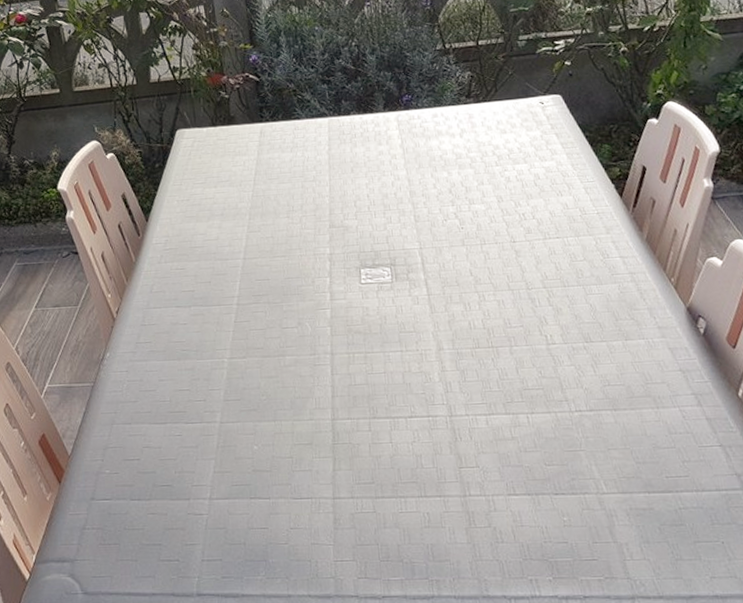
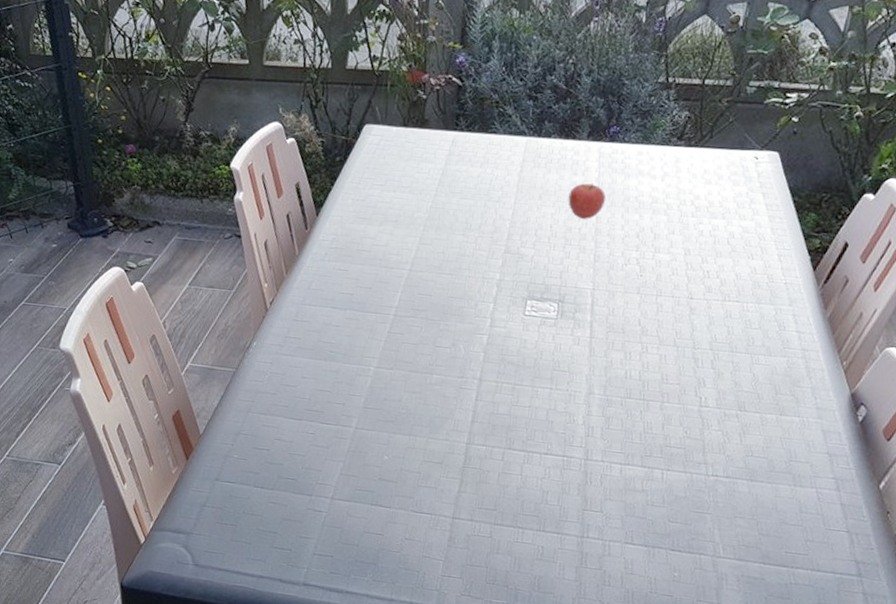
fruit: none [378,149,414,184] -> present [568,182,607,219]

